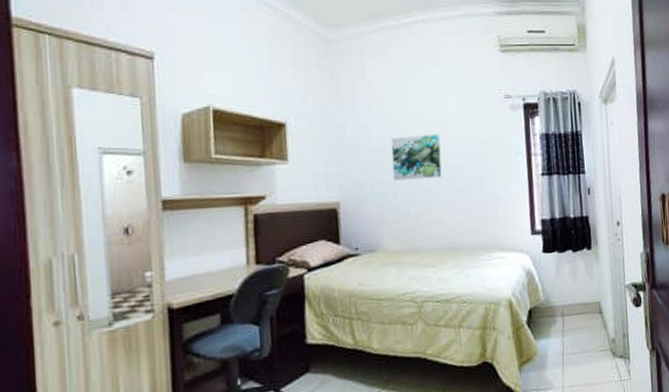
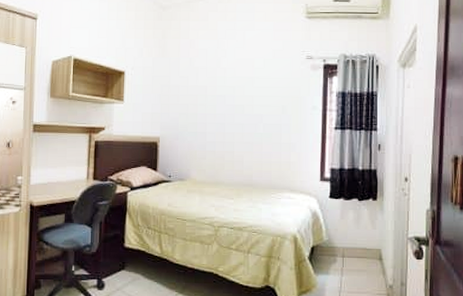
wall art: present [391,134,442,181] -> none [204,87,246,124]

